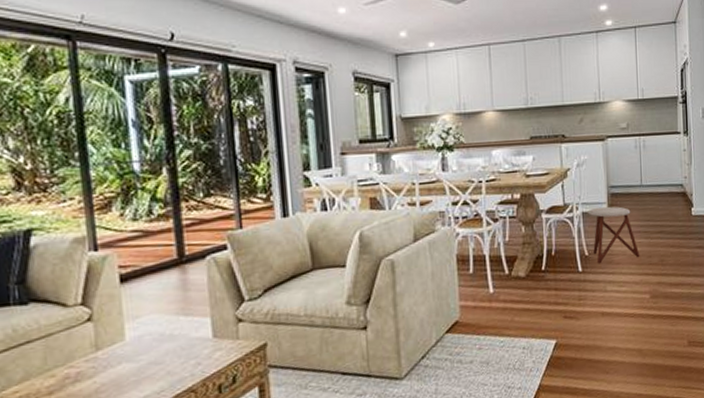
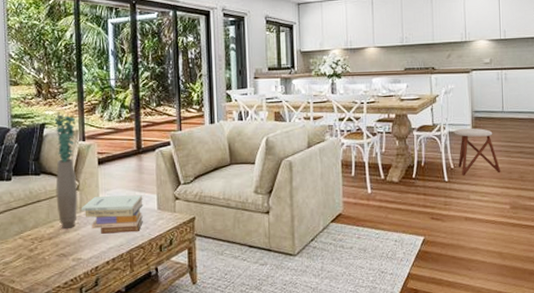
vase: none [46,210,92,377] -> present [54,111,78,228]
books: none [96,320,192,379] -> present [81,195,143,234]

